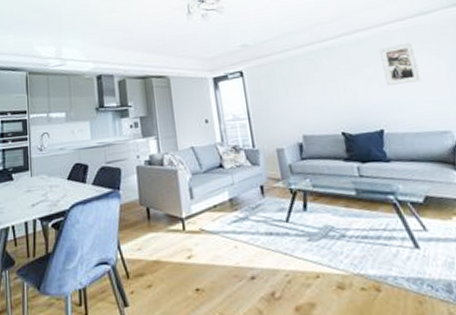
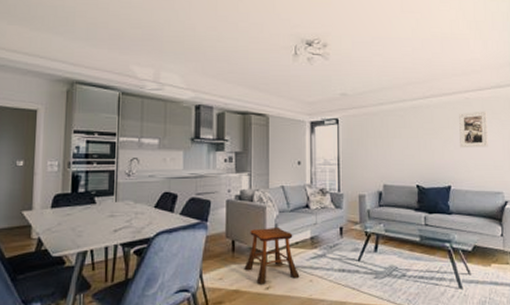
stool: none [162,191,223,254] -> present [244,228,300,285]

